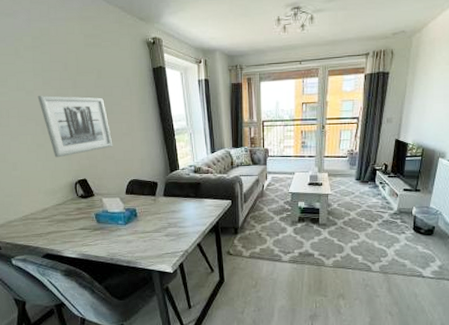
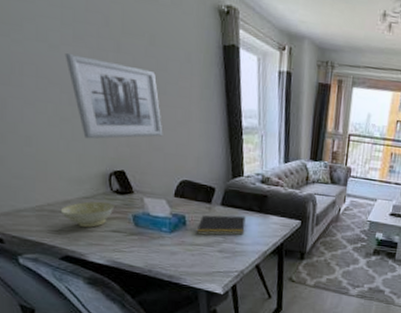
bowl: none [40,206,81,229] -> present [60,201,115,228]
notepad: none [145,202,185,223] -> present [196,215,246,236]

